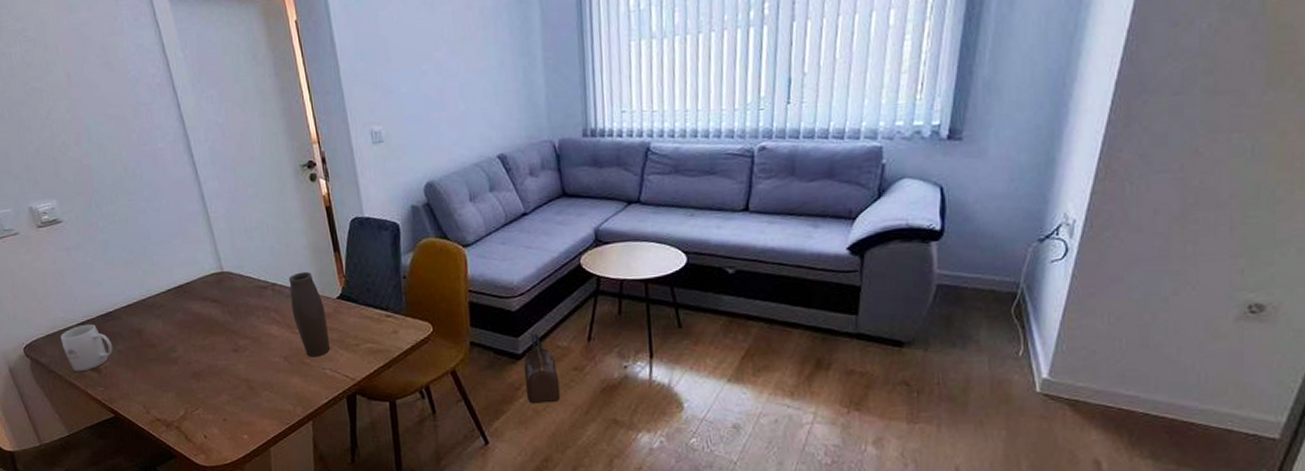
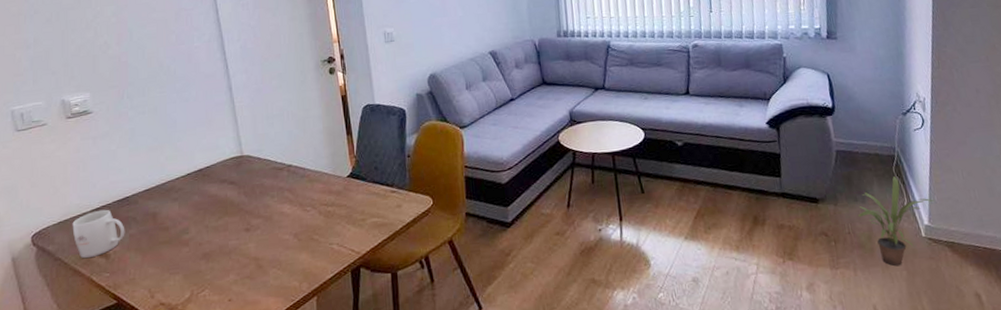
vase: present [288,271,330,357] -> none [303,153,338,234]
handbag: present [523,332,561,404] -> none [513,201,546,268]
potted plant: none [953,319,1062,425] -> present [857,176,935,267]

